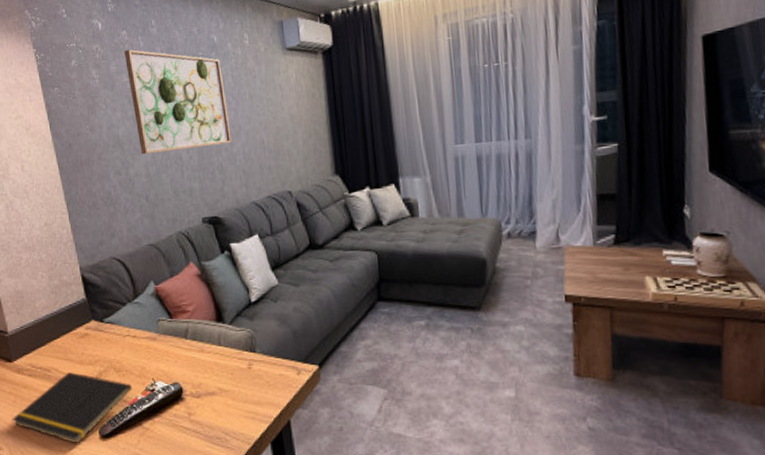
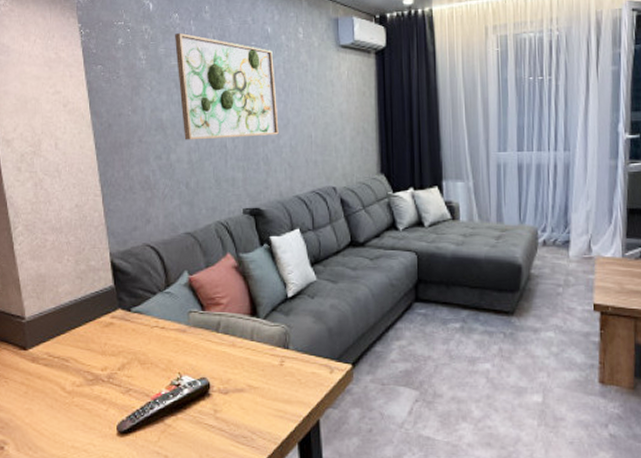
notepad: present [12,372,133,444] -> none [21,363,157,440]

